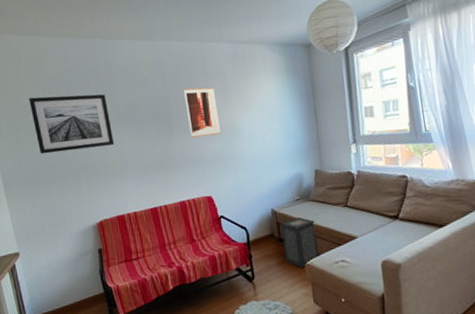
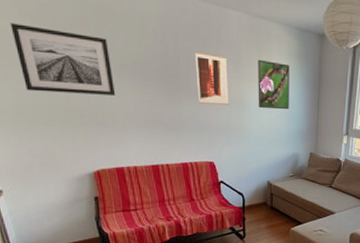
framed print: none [245,81,284,131] -> present [258,59,290,110]
speaker: present [281,217,320,268] -> none [274,191,303,232]

